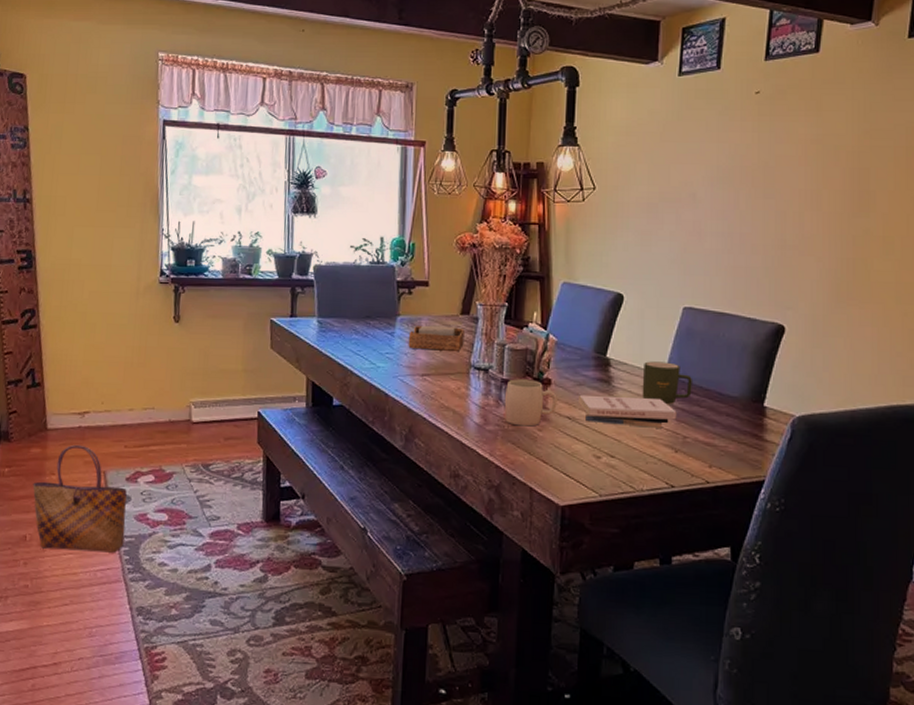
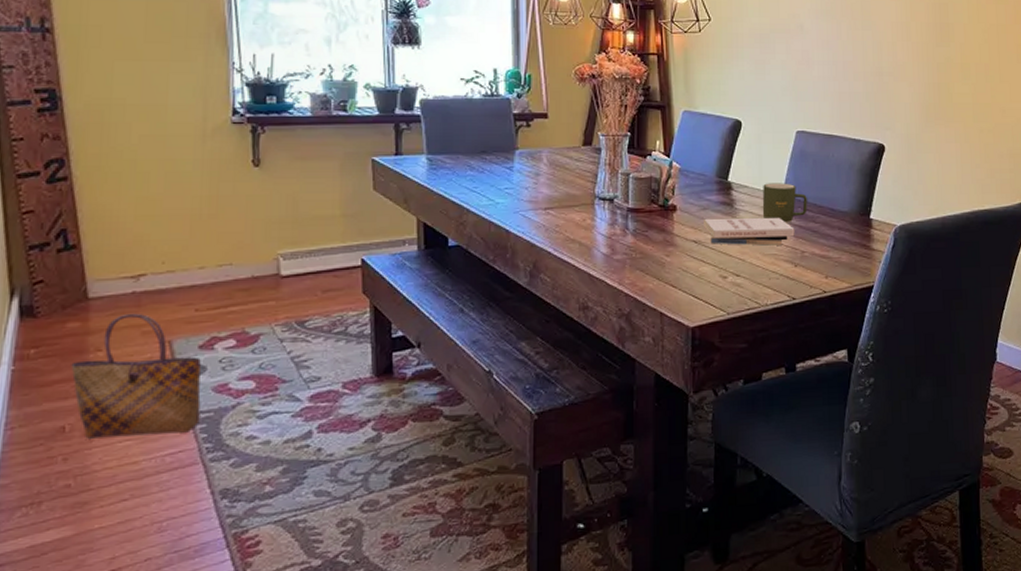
napkin holder: present [408,325,464,352] -> none [528,157,587,184]
mug: present [504,379,557,427] -> none [631,207,683,253]

